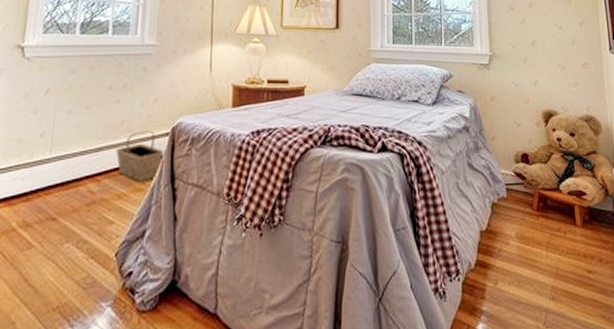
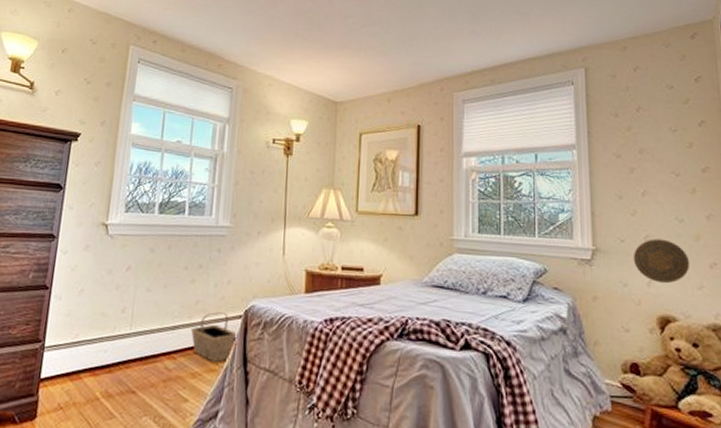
decorative plate: none [522,44,568,83] -> present [633,239,690,284]

